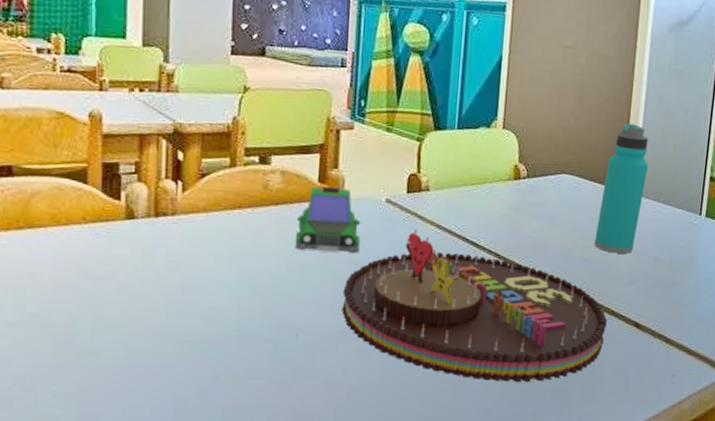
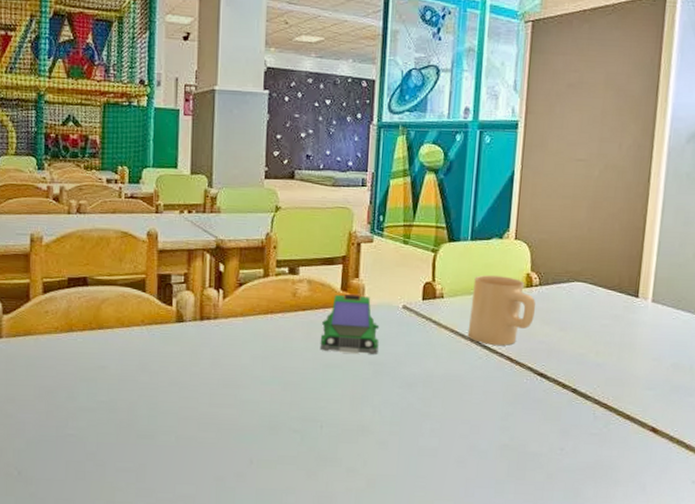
birthday cake: present [342,229,607,383] -> none [362,333,622,481]
cup: none [454,166,524,241] -> present [467,275,536,345]
water bottle: present [594,123,649,254] -> none [608,232,666,359]

